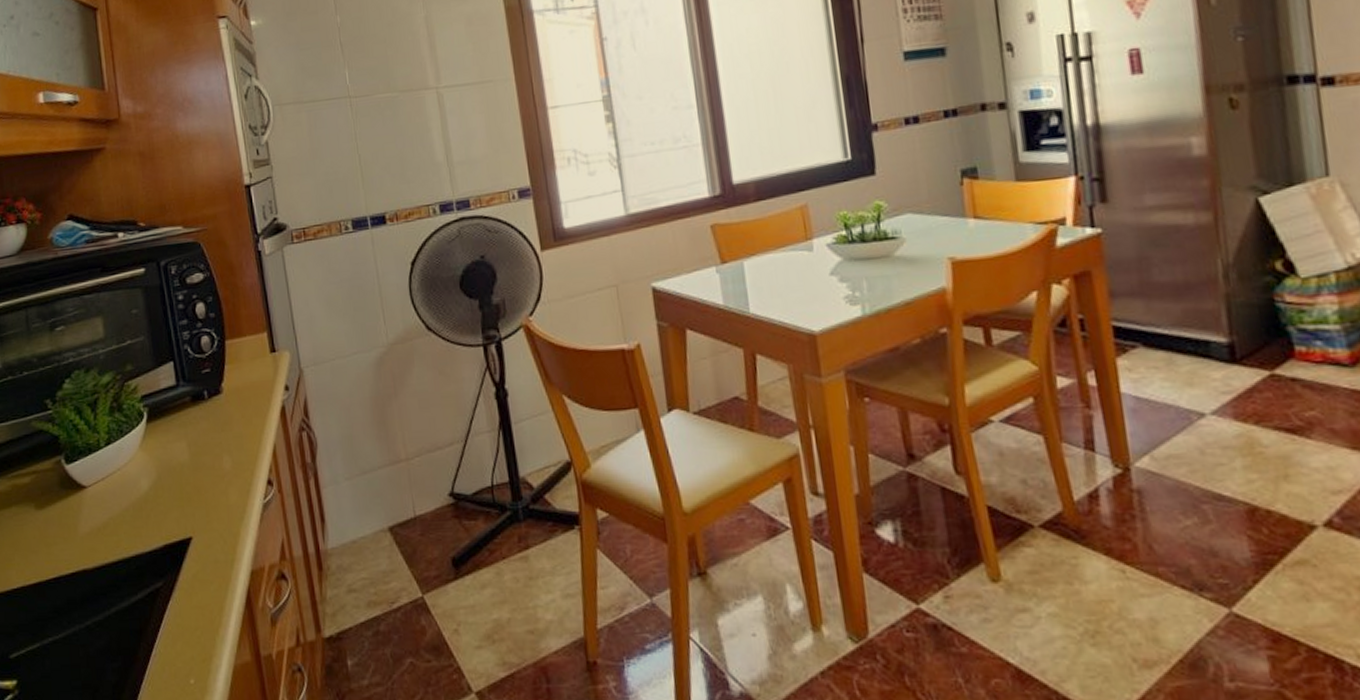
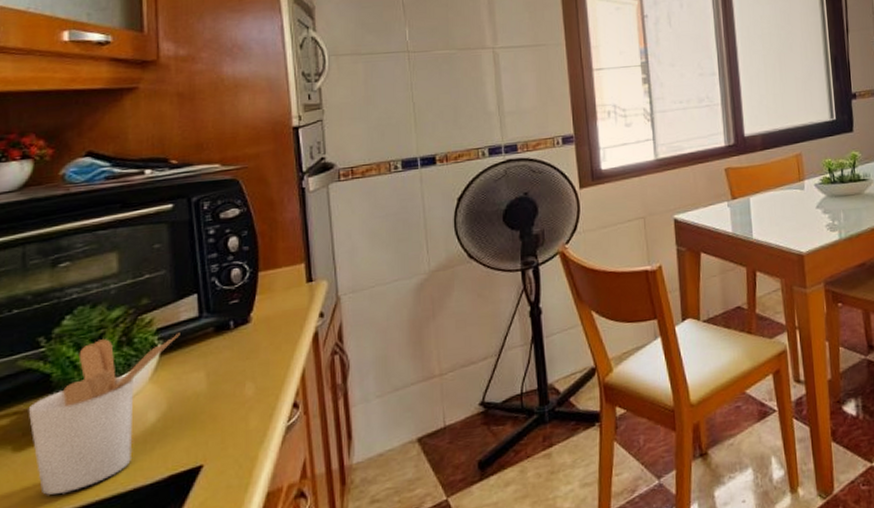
utensil holder: none [43,401,162,554] -> present [28,332,180,495]

